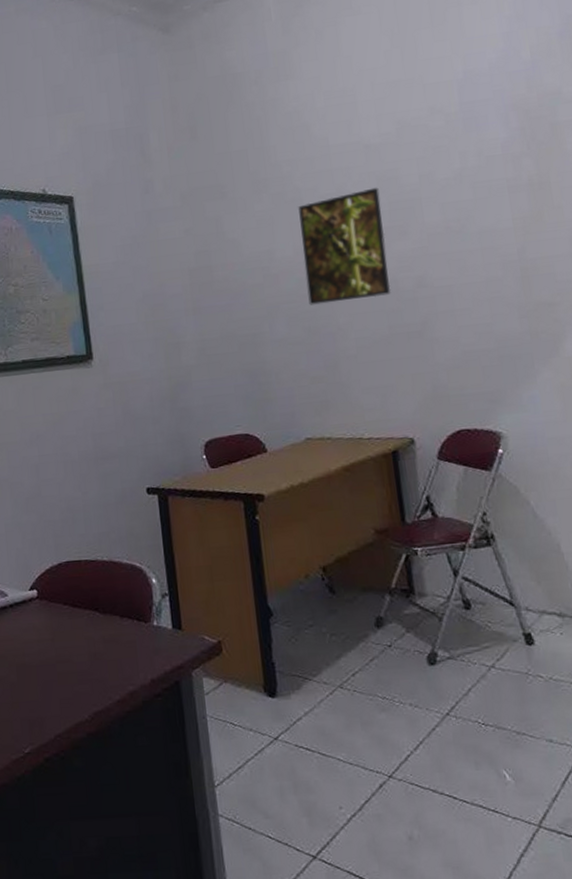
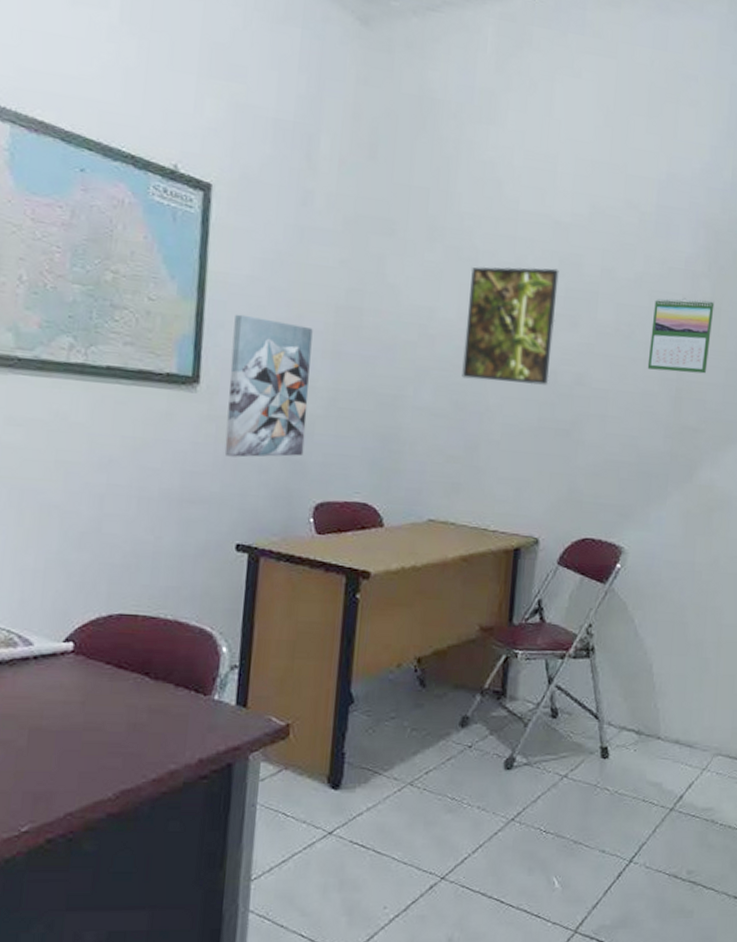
wall art: none [110,292,187,415] -> present [224,314,313,458]
calendar: none [479,176,550,257] -> present [647,298,715,374]

